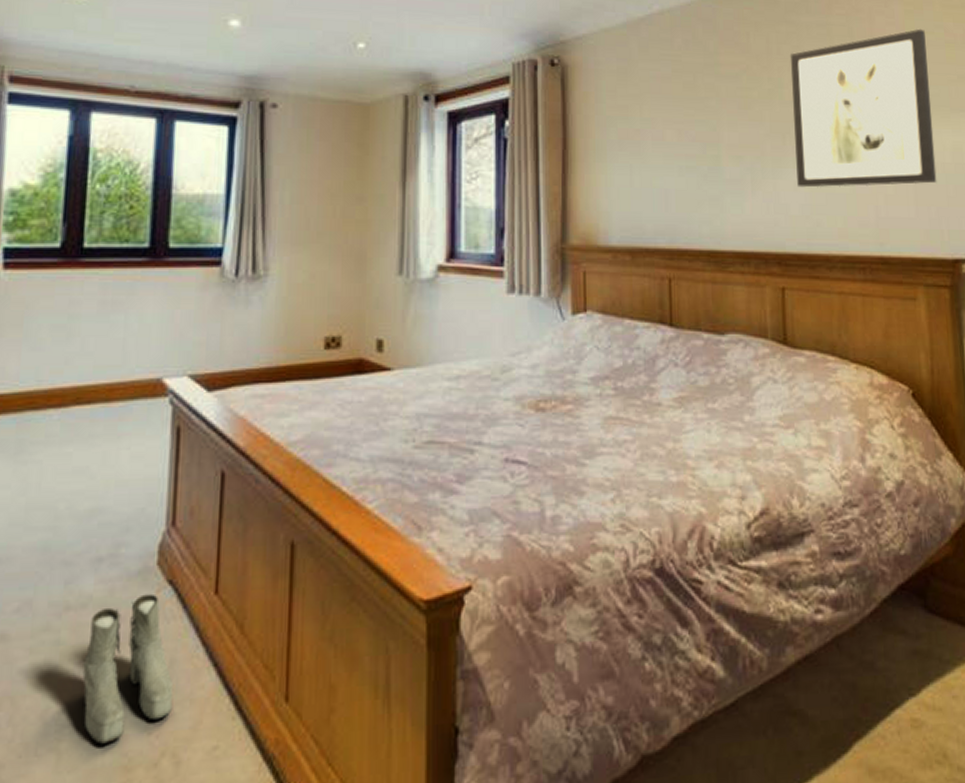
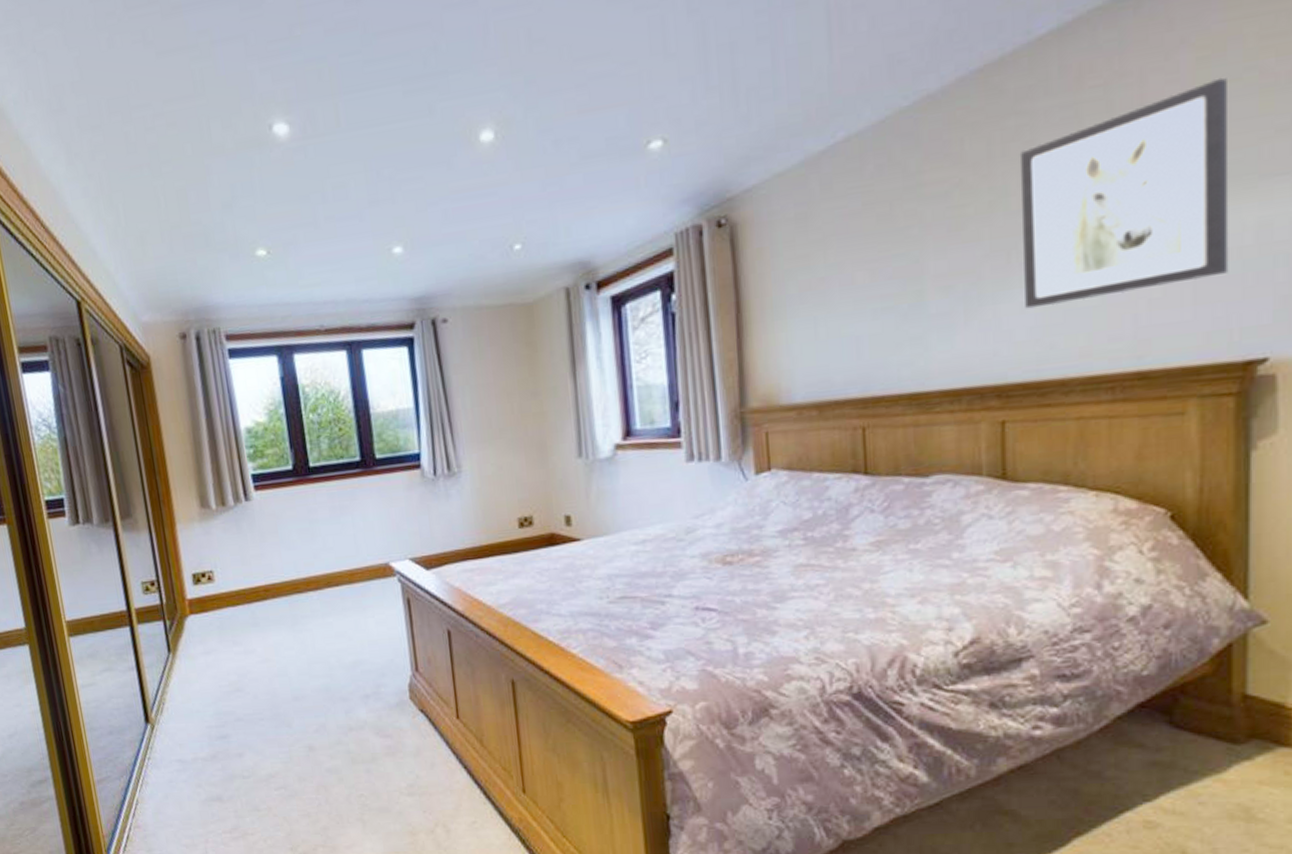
boots: present [82,593,174,744] -> none [368,719,439,817]

